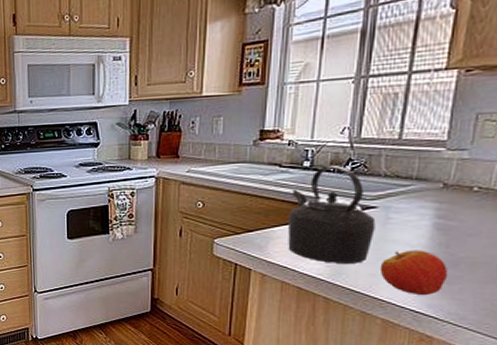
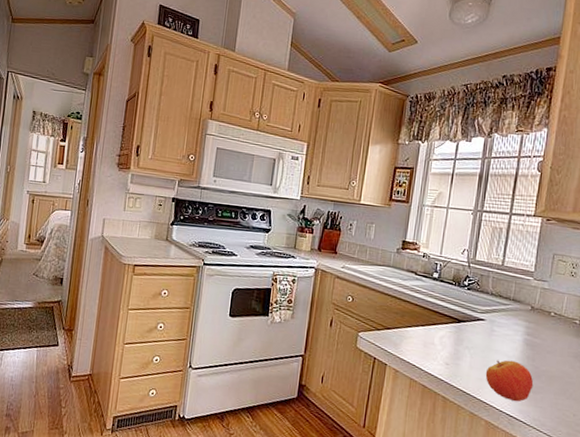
kettle: present [287,165,376,263] -> none [417,278,484,368]

